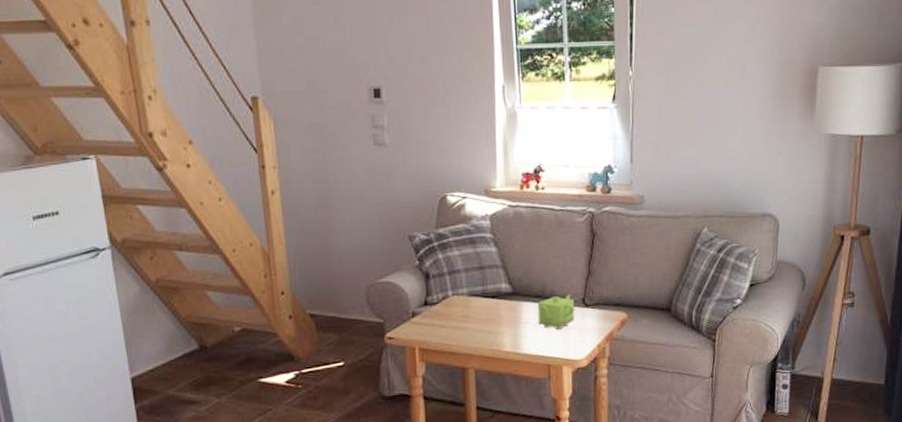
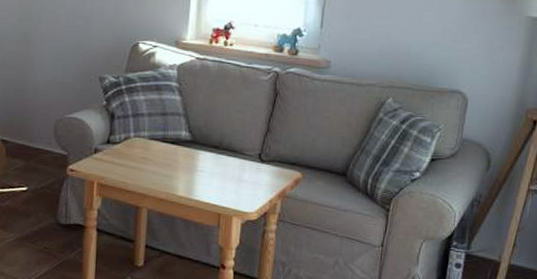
teapot: present [537,295,575,329] -> none [213,149,251,181]

